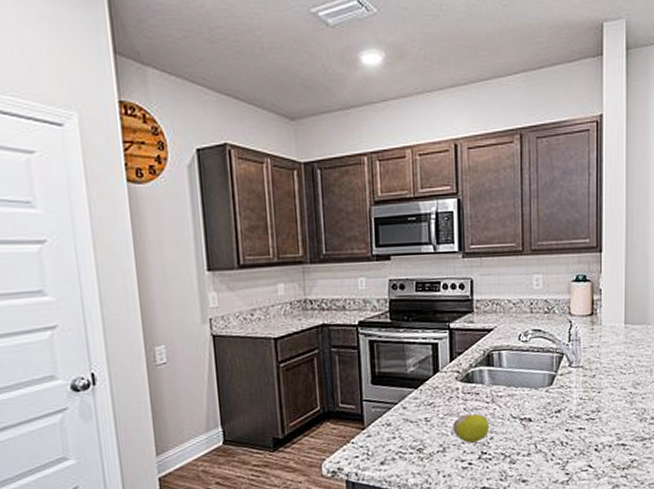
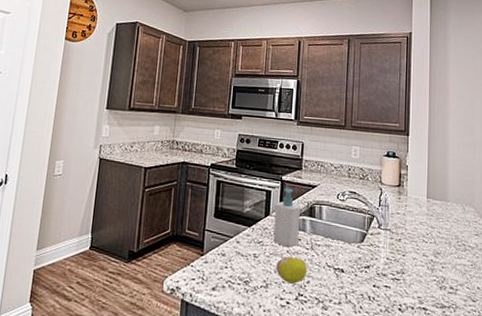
soap bottle: none [445,336,476,404] -> present [273,188,300,247]

